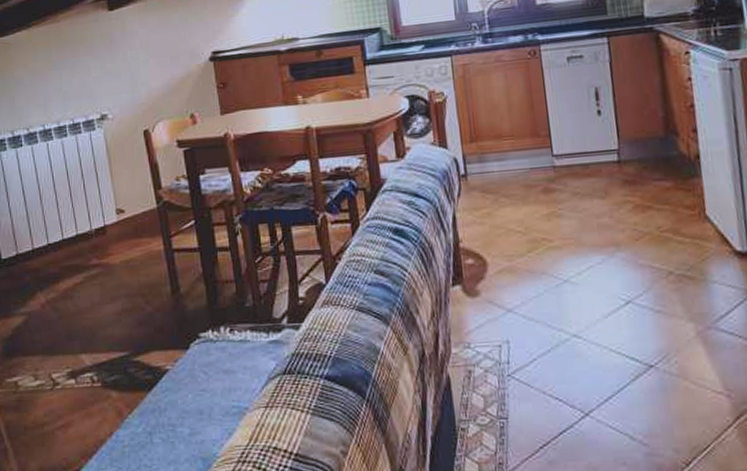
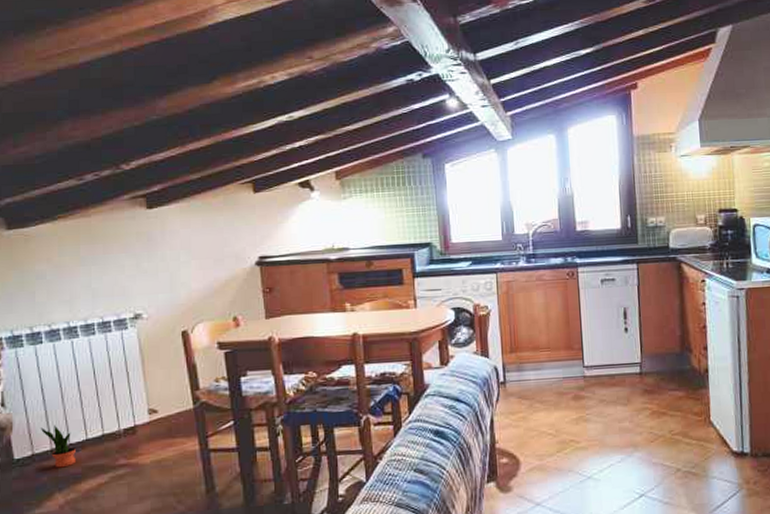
potted plant: none [22,226,54,268] -> present [40,425,76,468]

